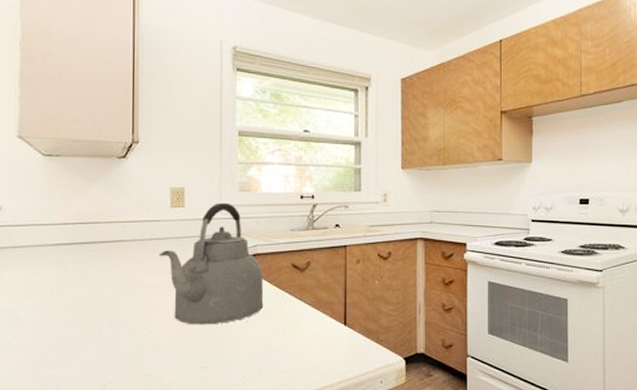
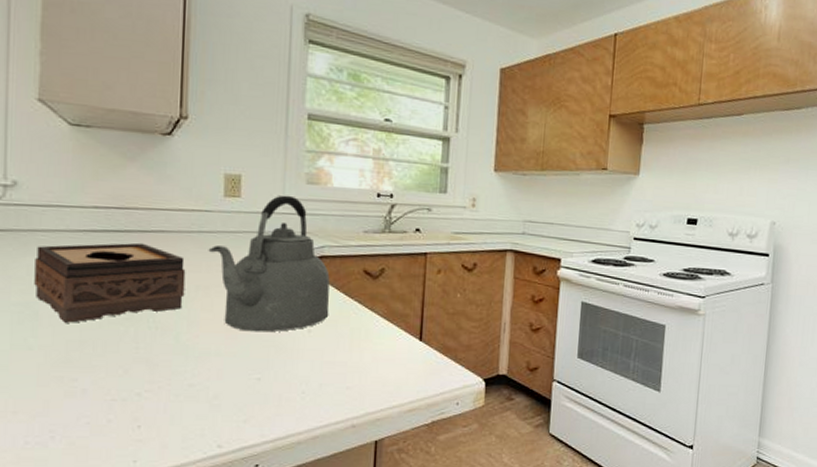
tissue box: none [16,252,140,325] -> present [34,242,186,323]

